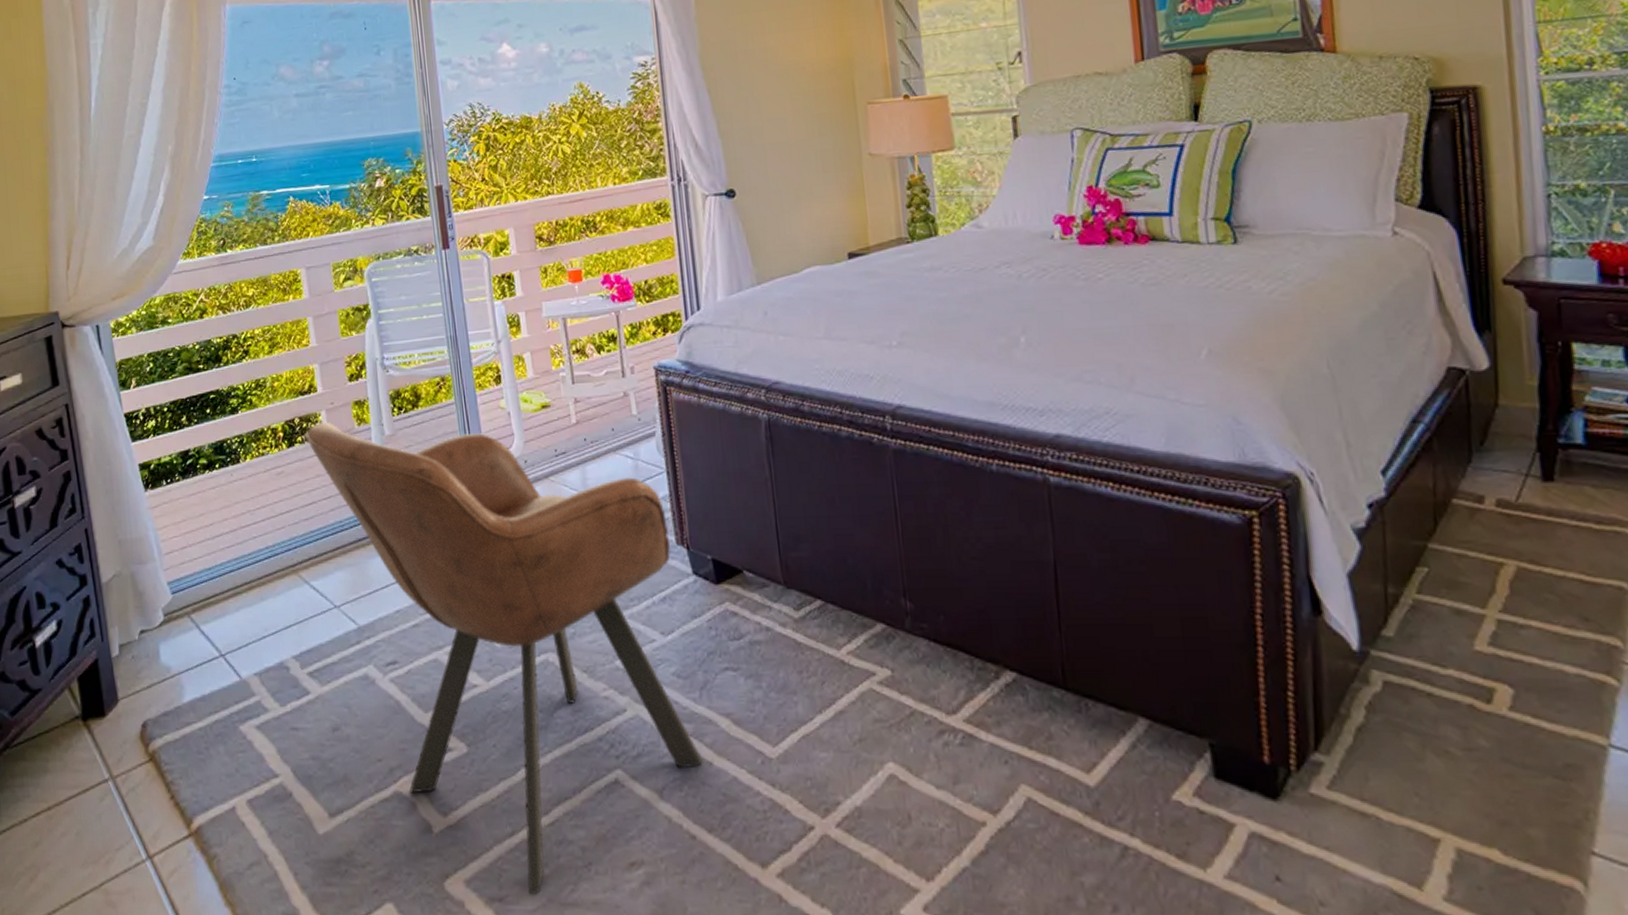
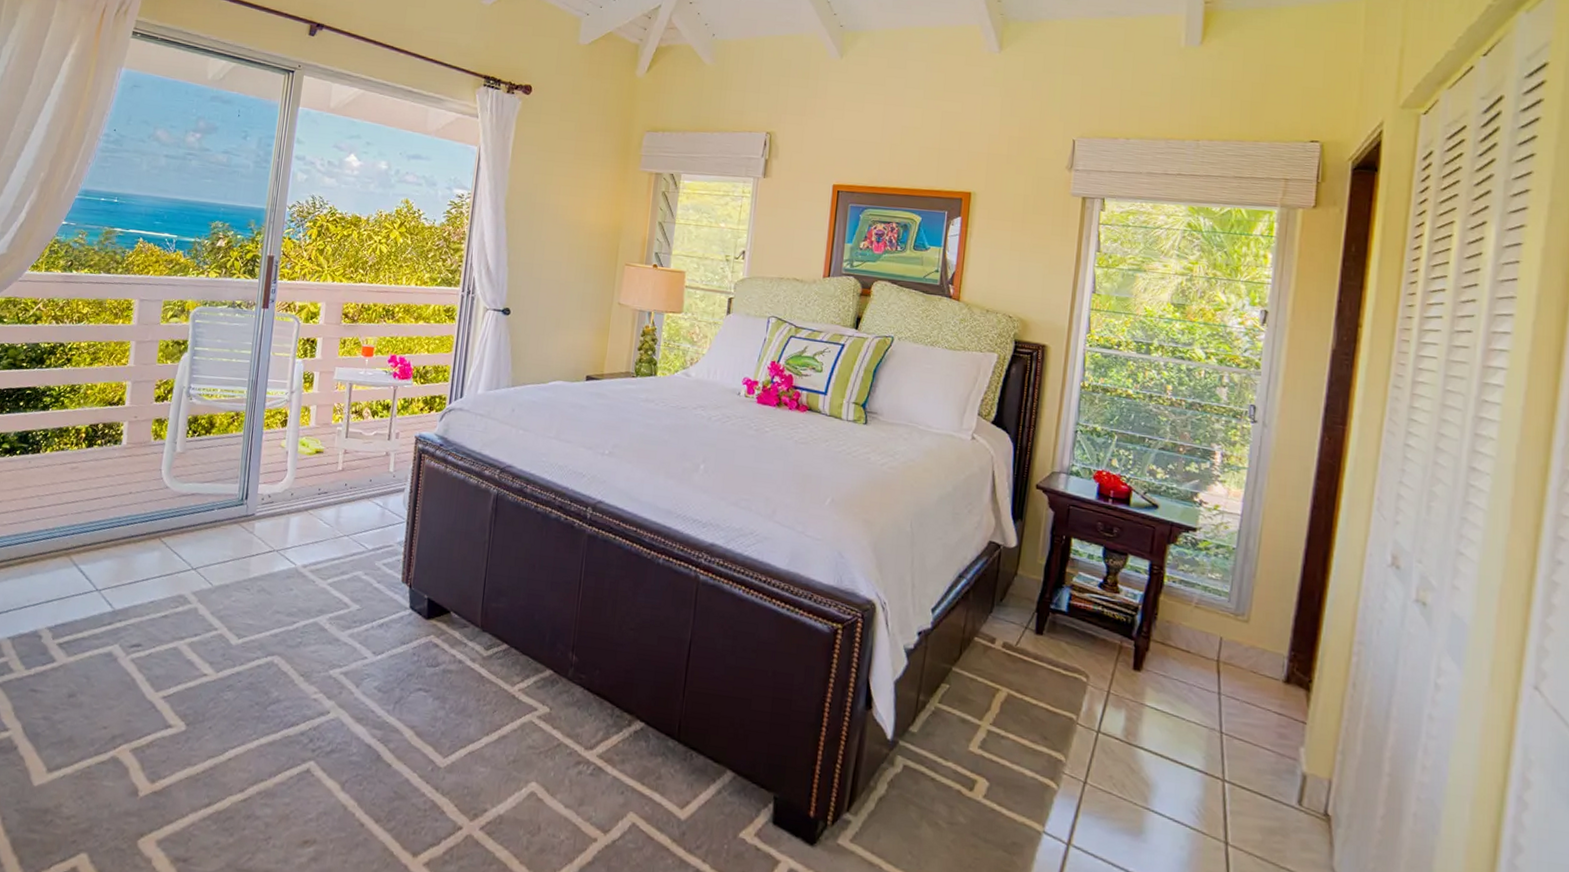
armchair: present [304,420,704,894] -> none [104,430,398,859]

